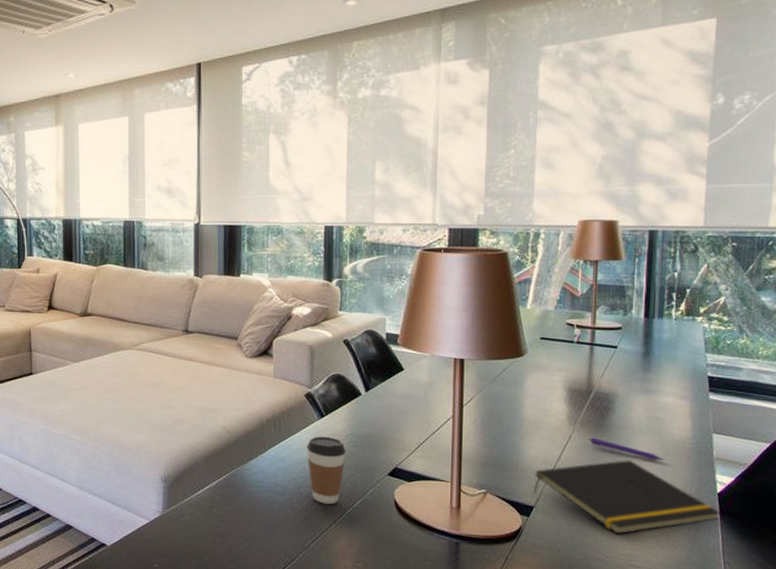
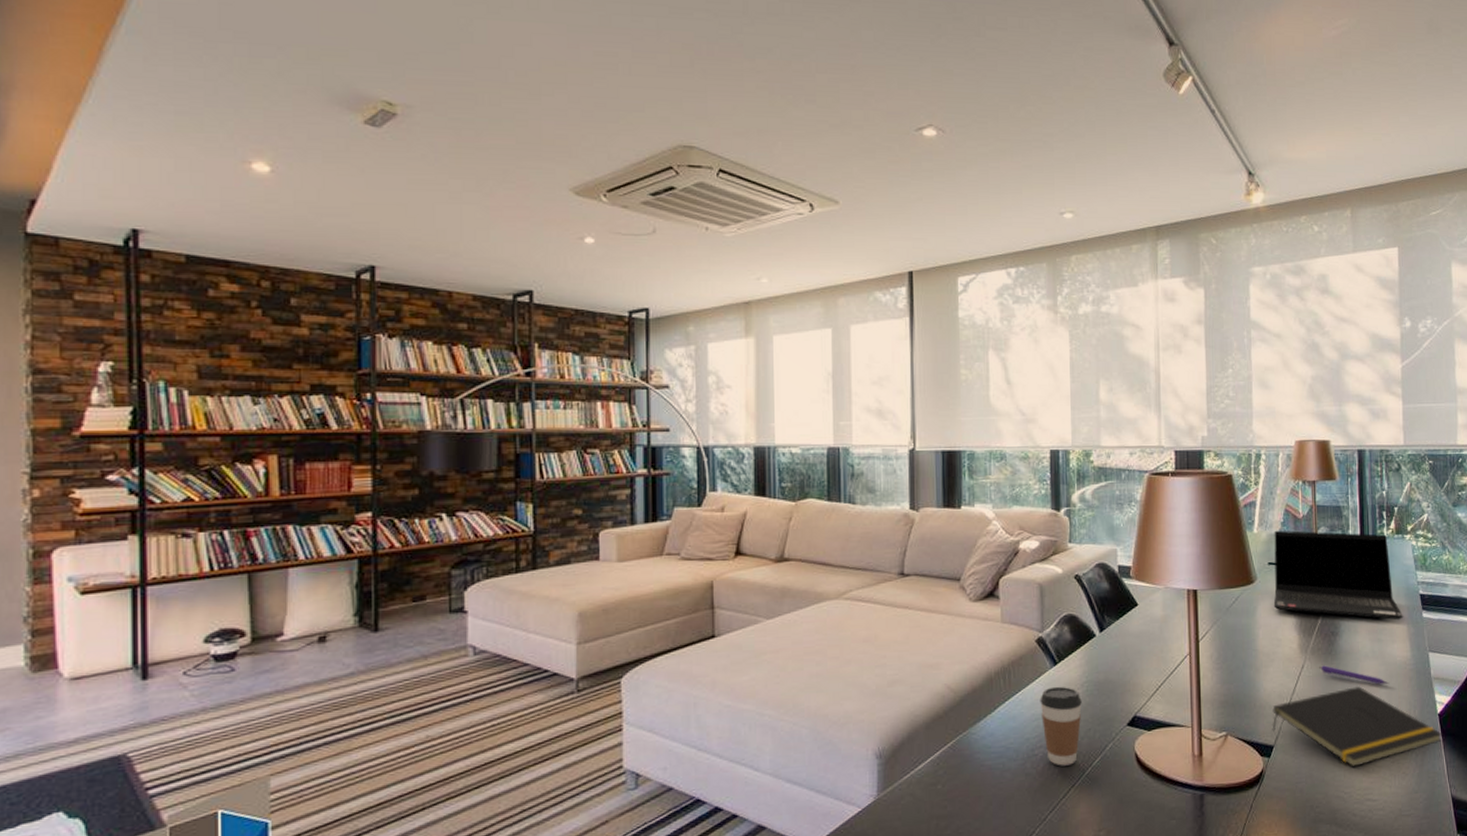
laptop computer: none [543,307,687,400] -> present [1273,530,1404,621]

